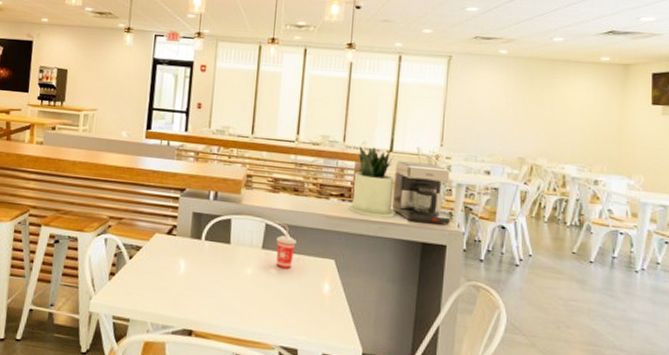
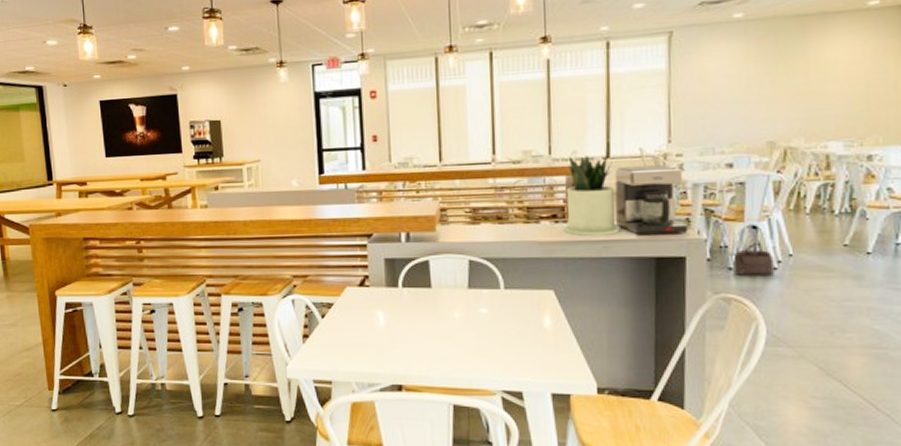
beverage cup: present [274,221,296,269] -> none [478,256,507,306]
handbag: none [484,237,517,270] -> present [733,238,774,275]

